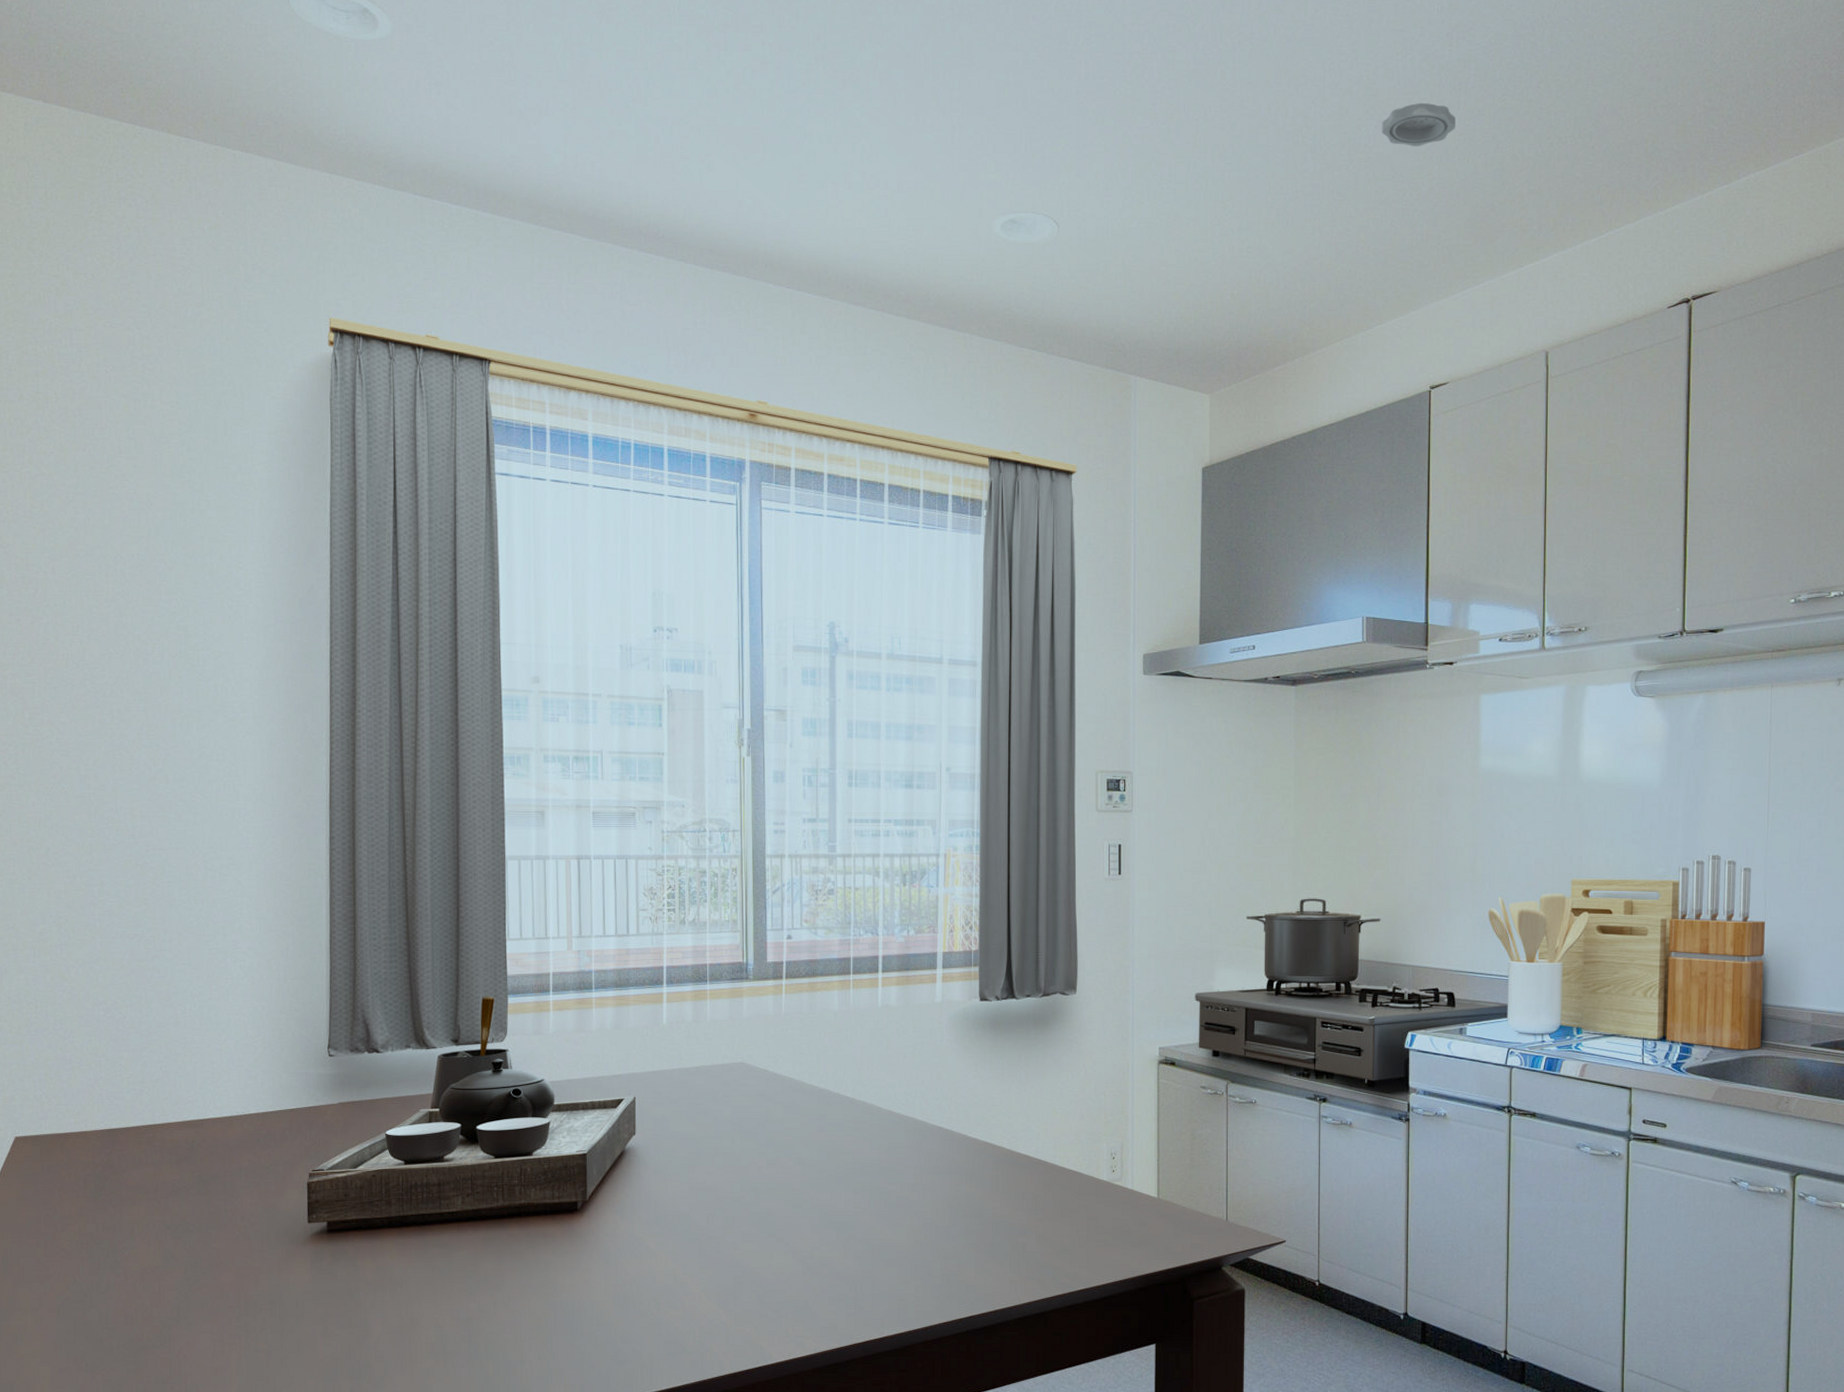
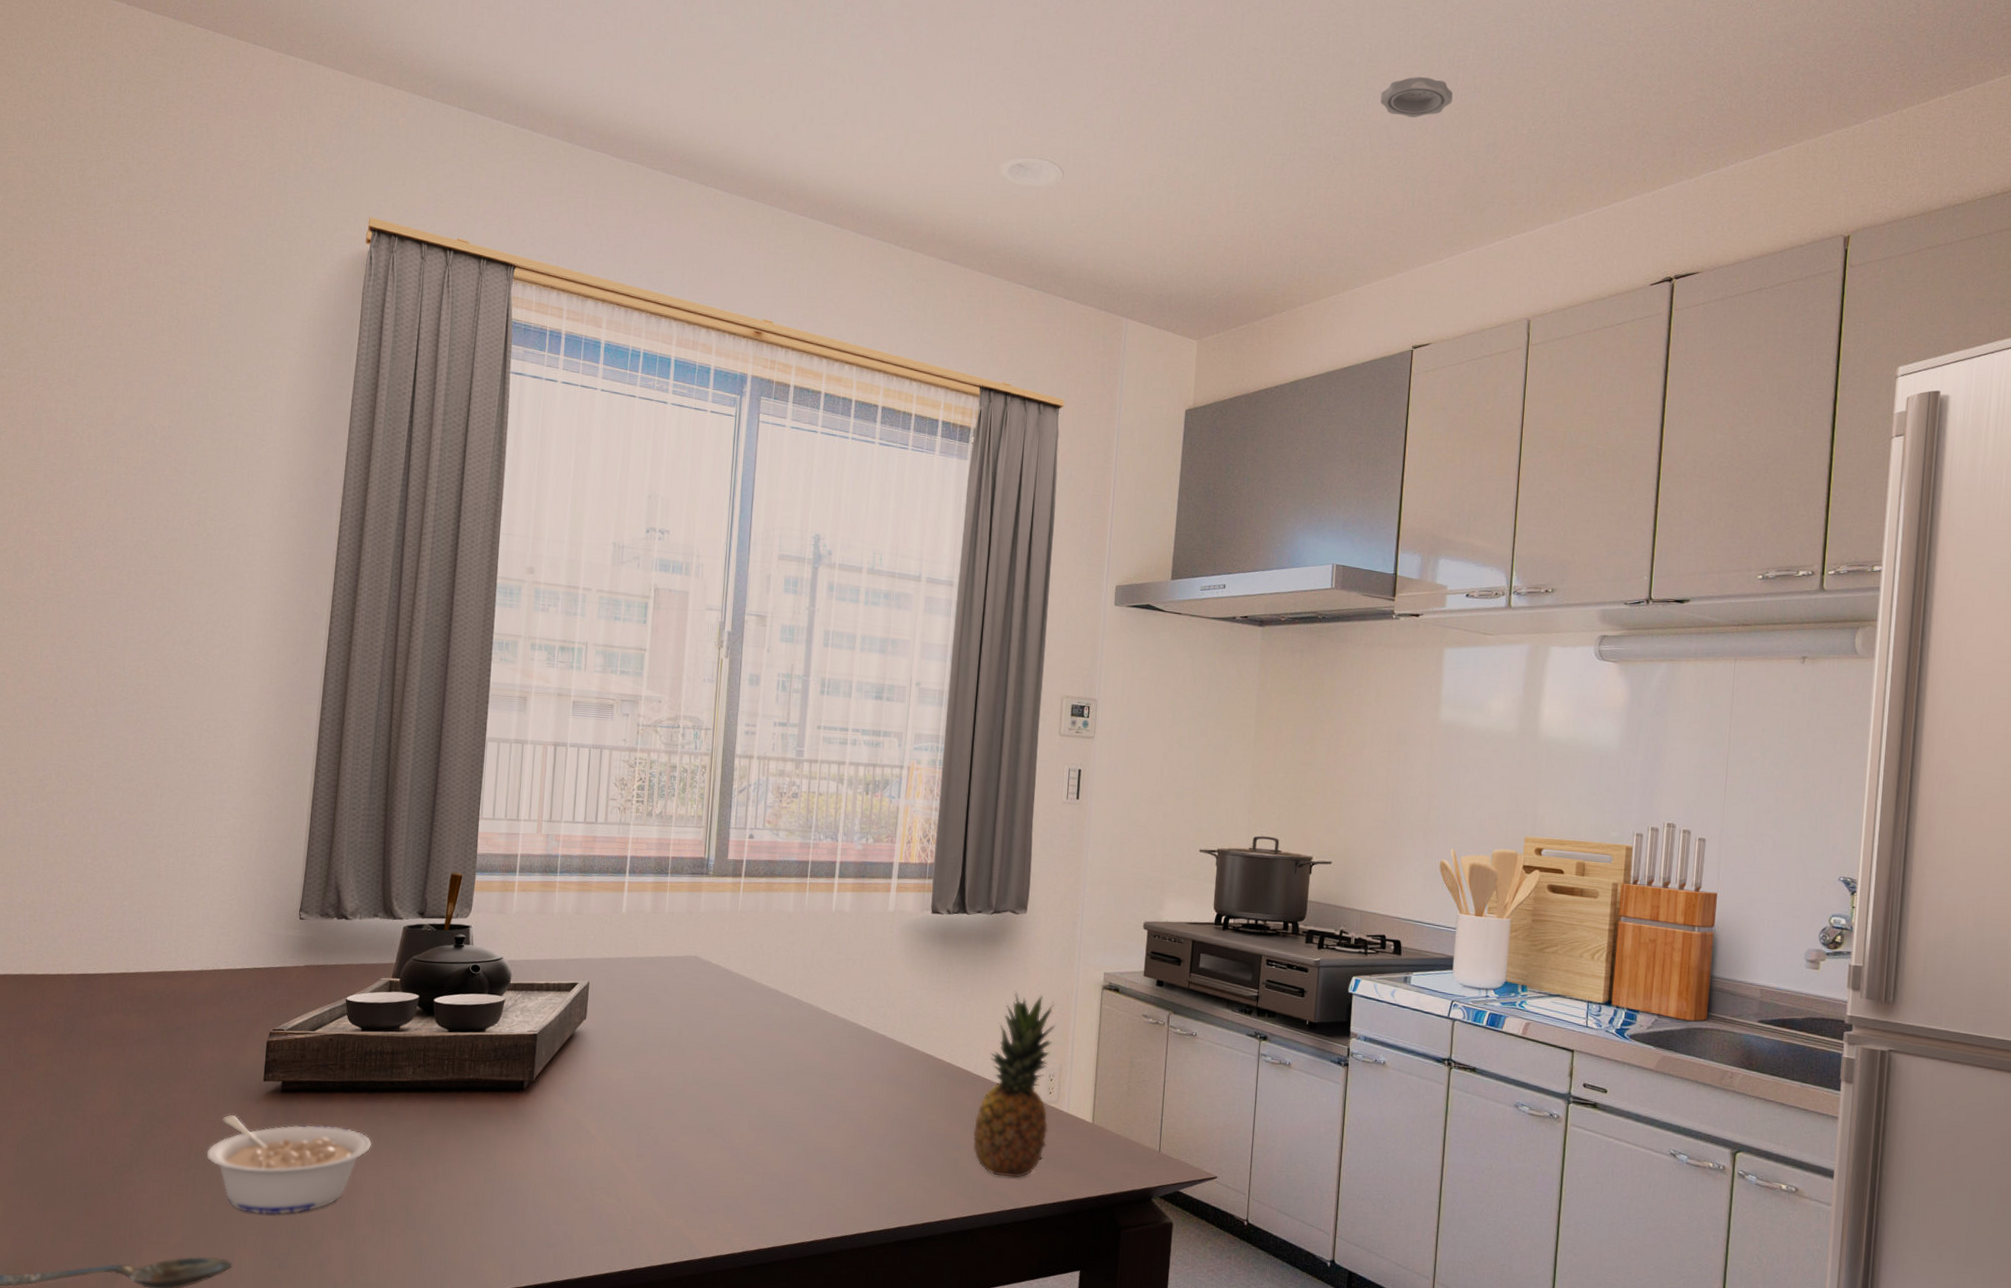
legume: none [256,1259,427,1356] -> present [206,1114,372,1215]
fruit: none [1038,1072,1114,1258] -> present [973,990,1056,1178]

